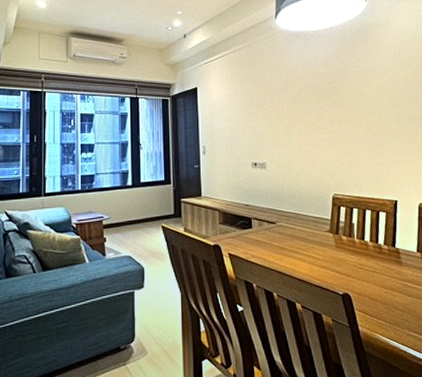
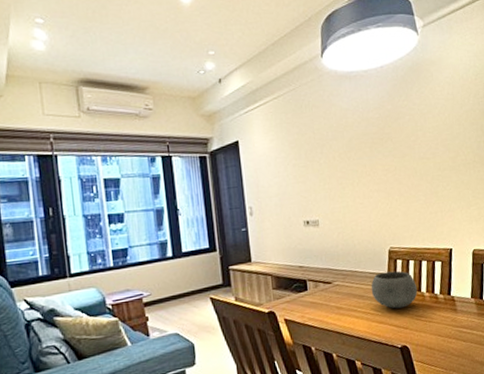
bowl: none [314,217,361,255] -> present [371,271,418,309]

